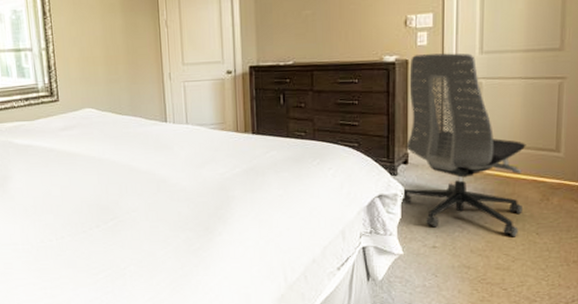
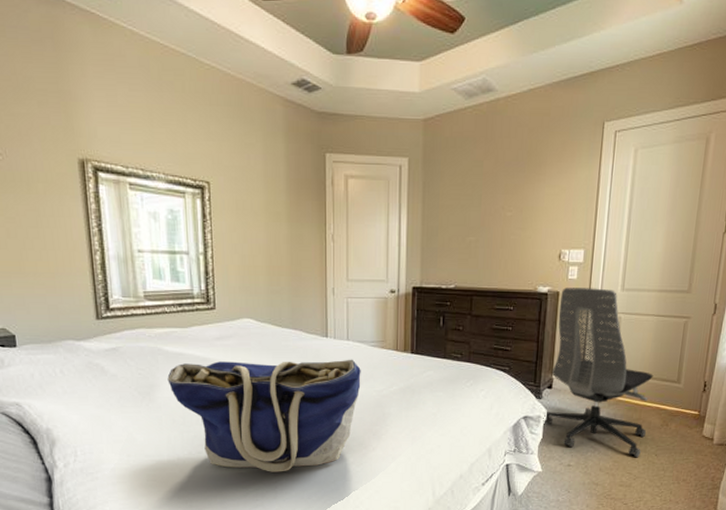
tote bag: none [18,143,203,259] -> present [167,359,361,472]

